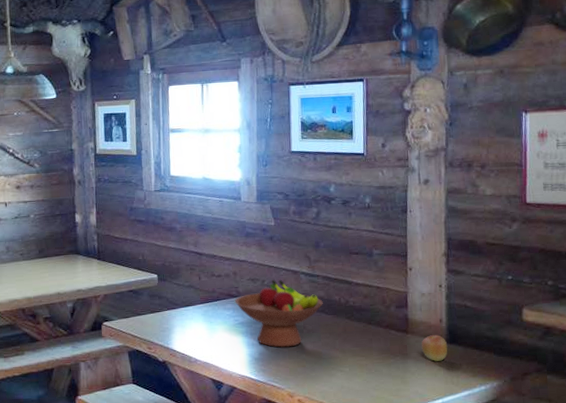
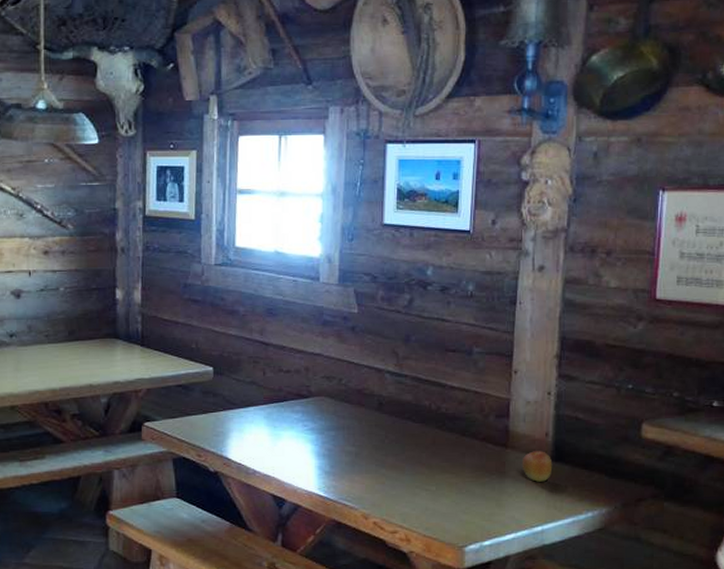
fruit bowl: present [235,279,323,348] -> none [305,378,410,460]

